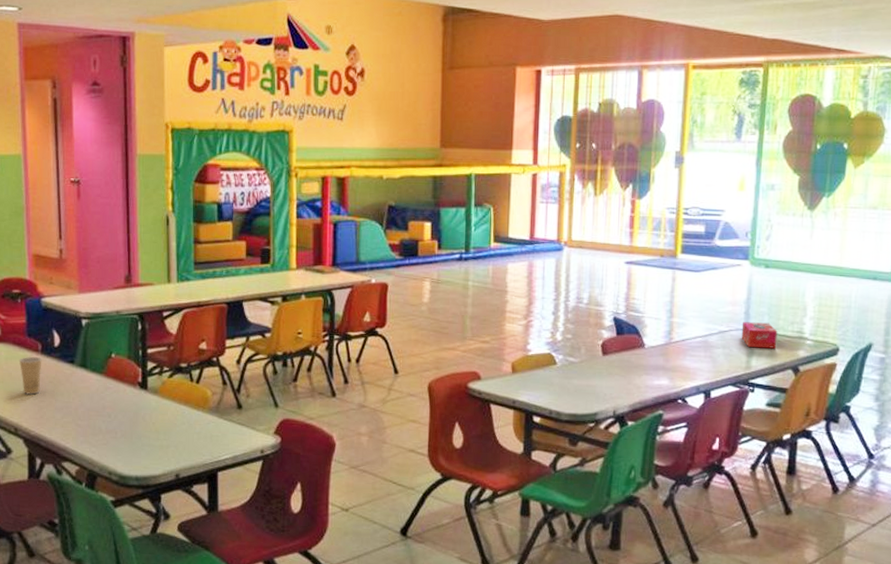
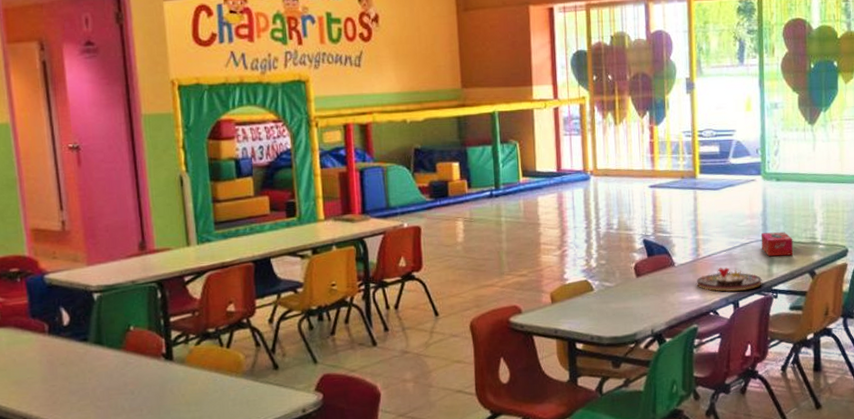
paper cup: present [18,357,42,395] -> none [23,339,51,380]
birthday cake: none [667,354,739,381] -> present [697,267,762,292]

